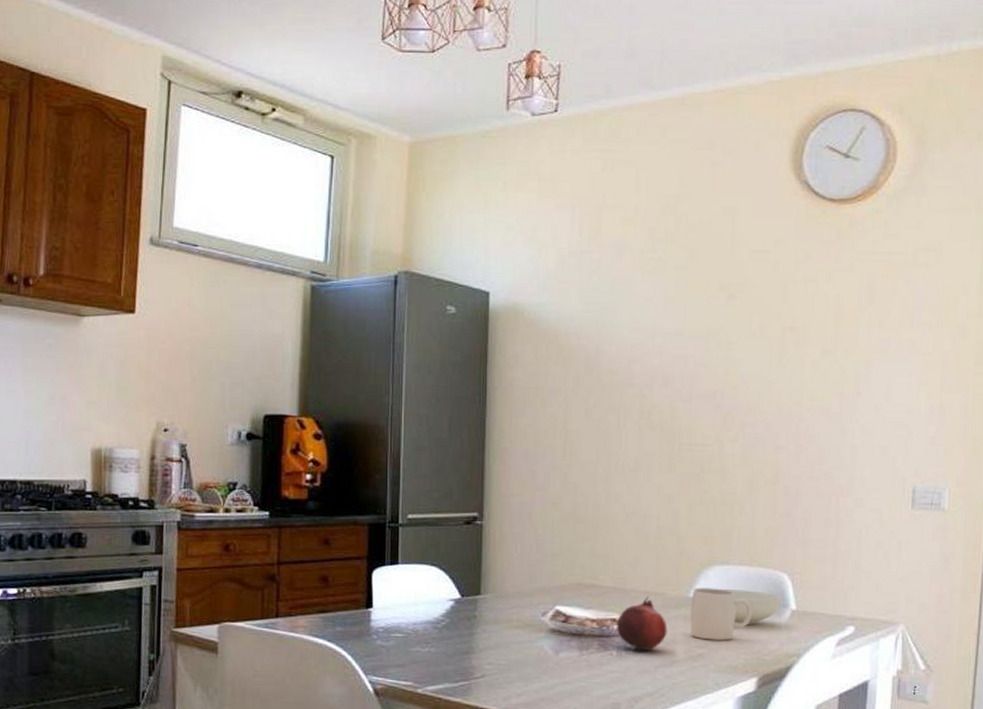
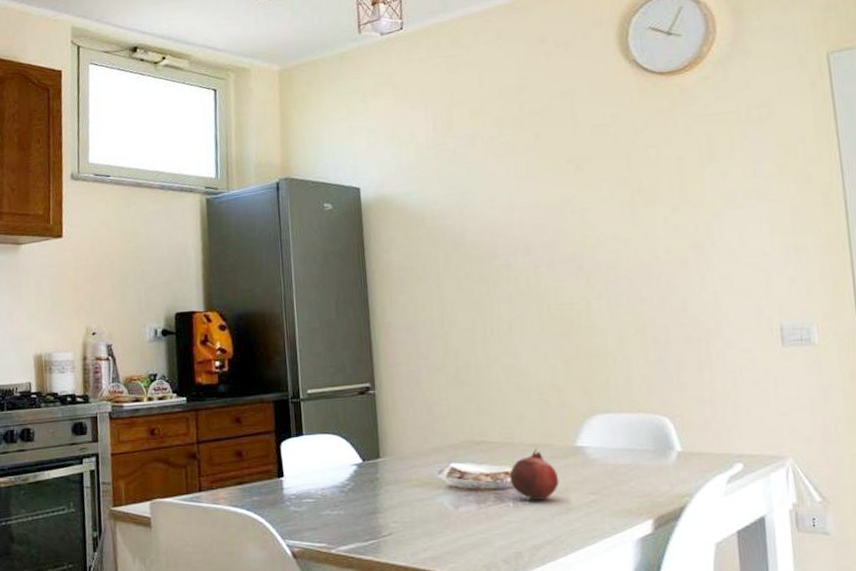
mug: present [690,588,752,641] -> none [577,436,639,486]
bowl: present [721,588,783,625] -> none [606,435,667,469]

